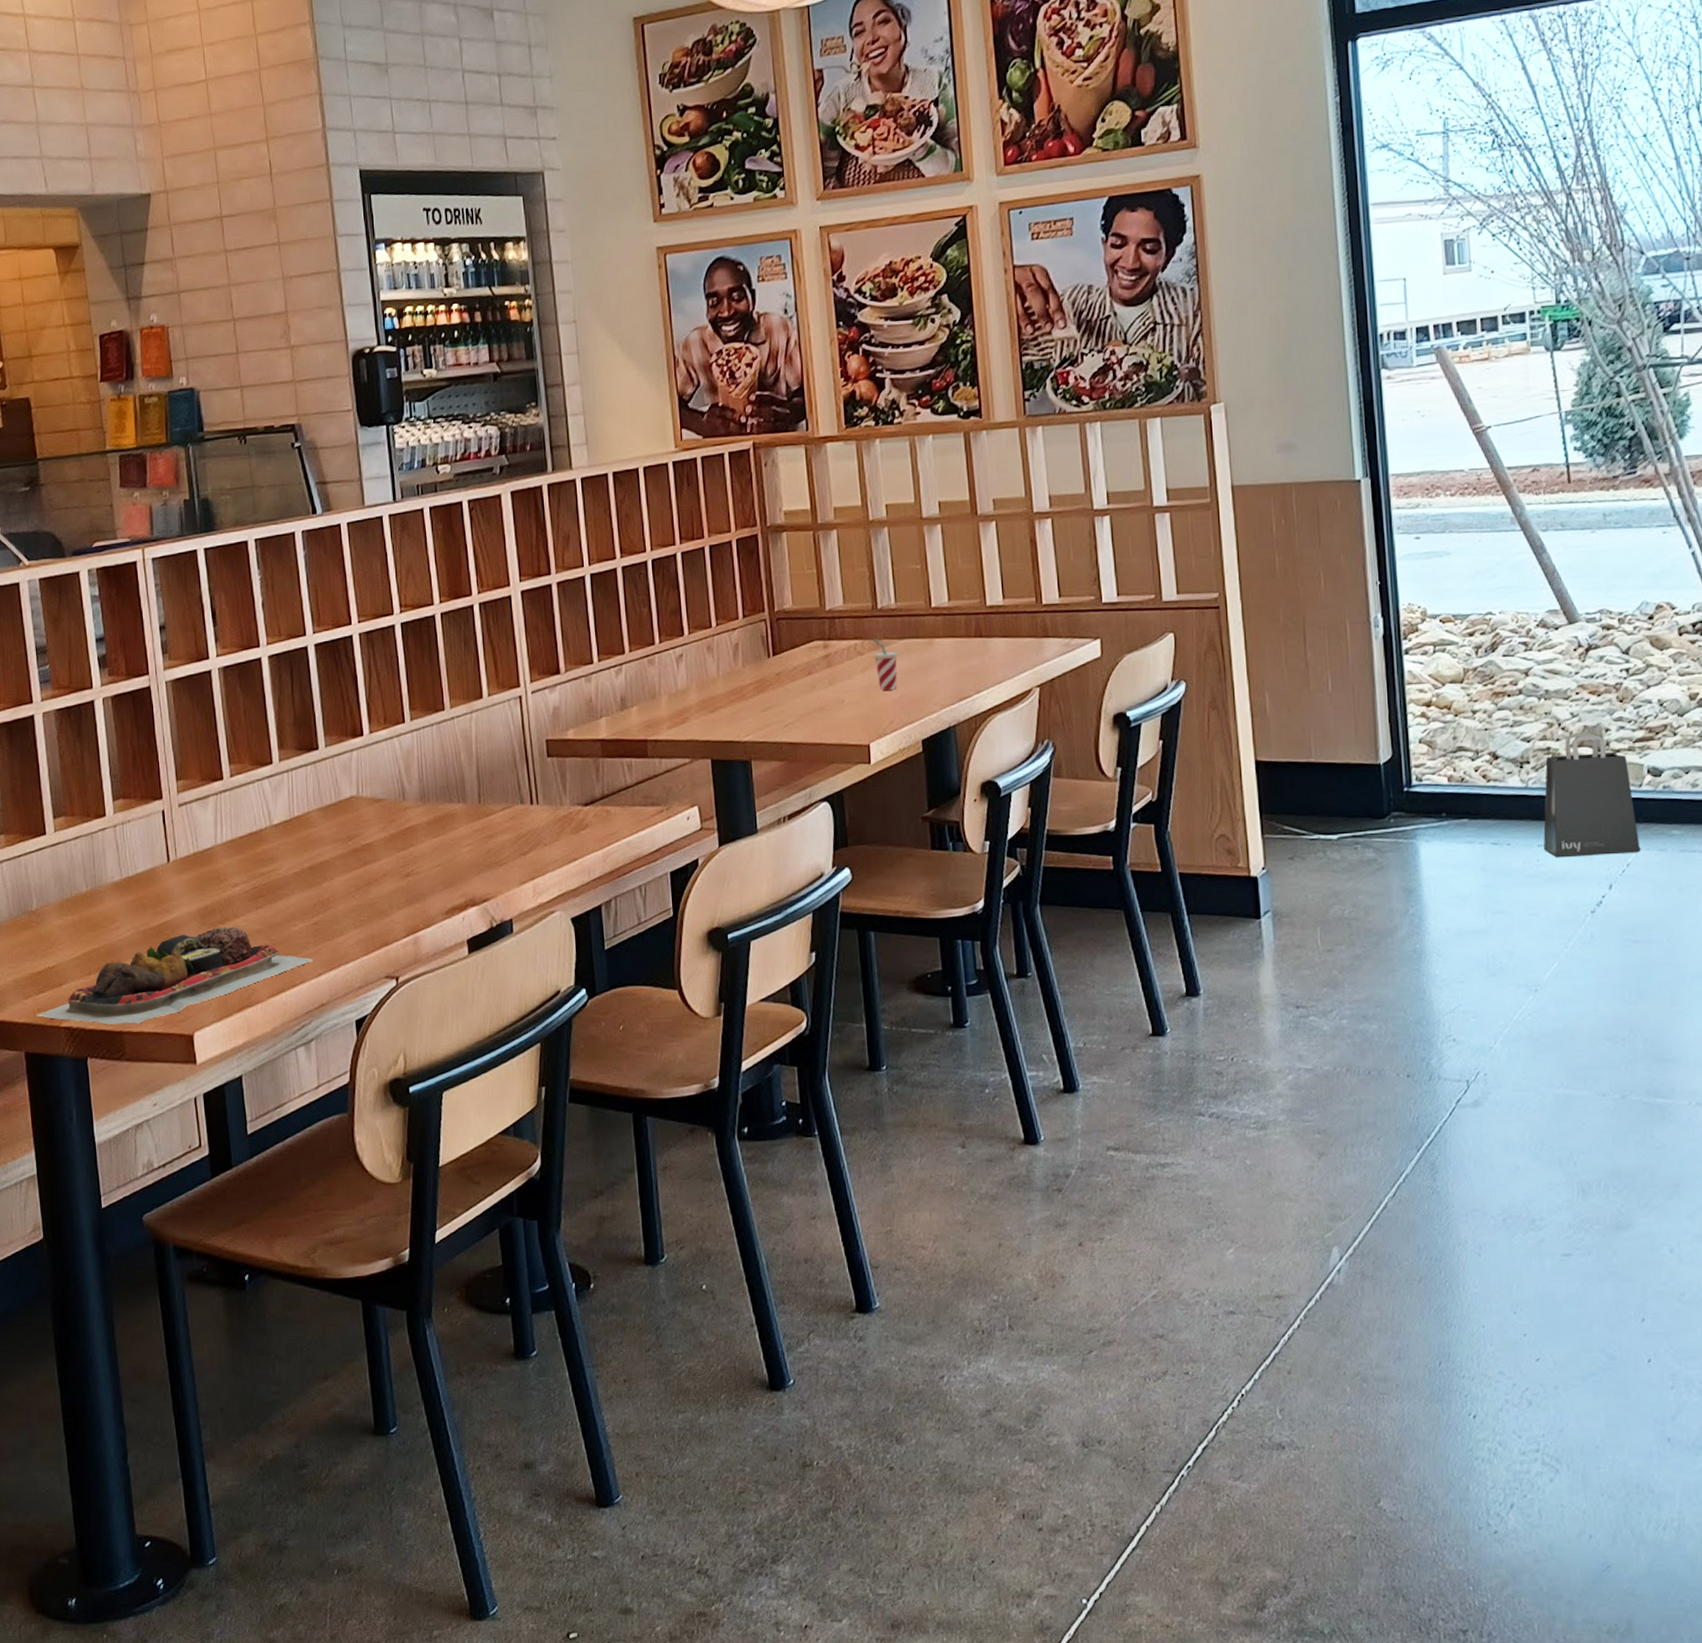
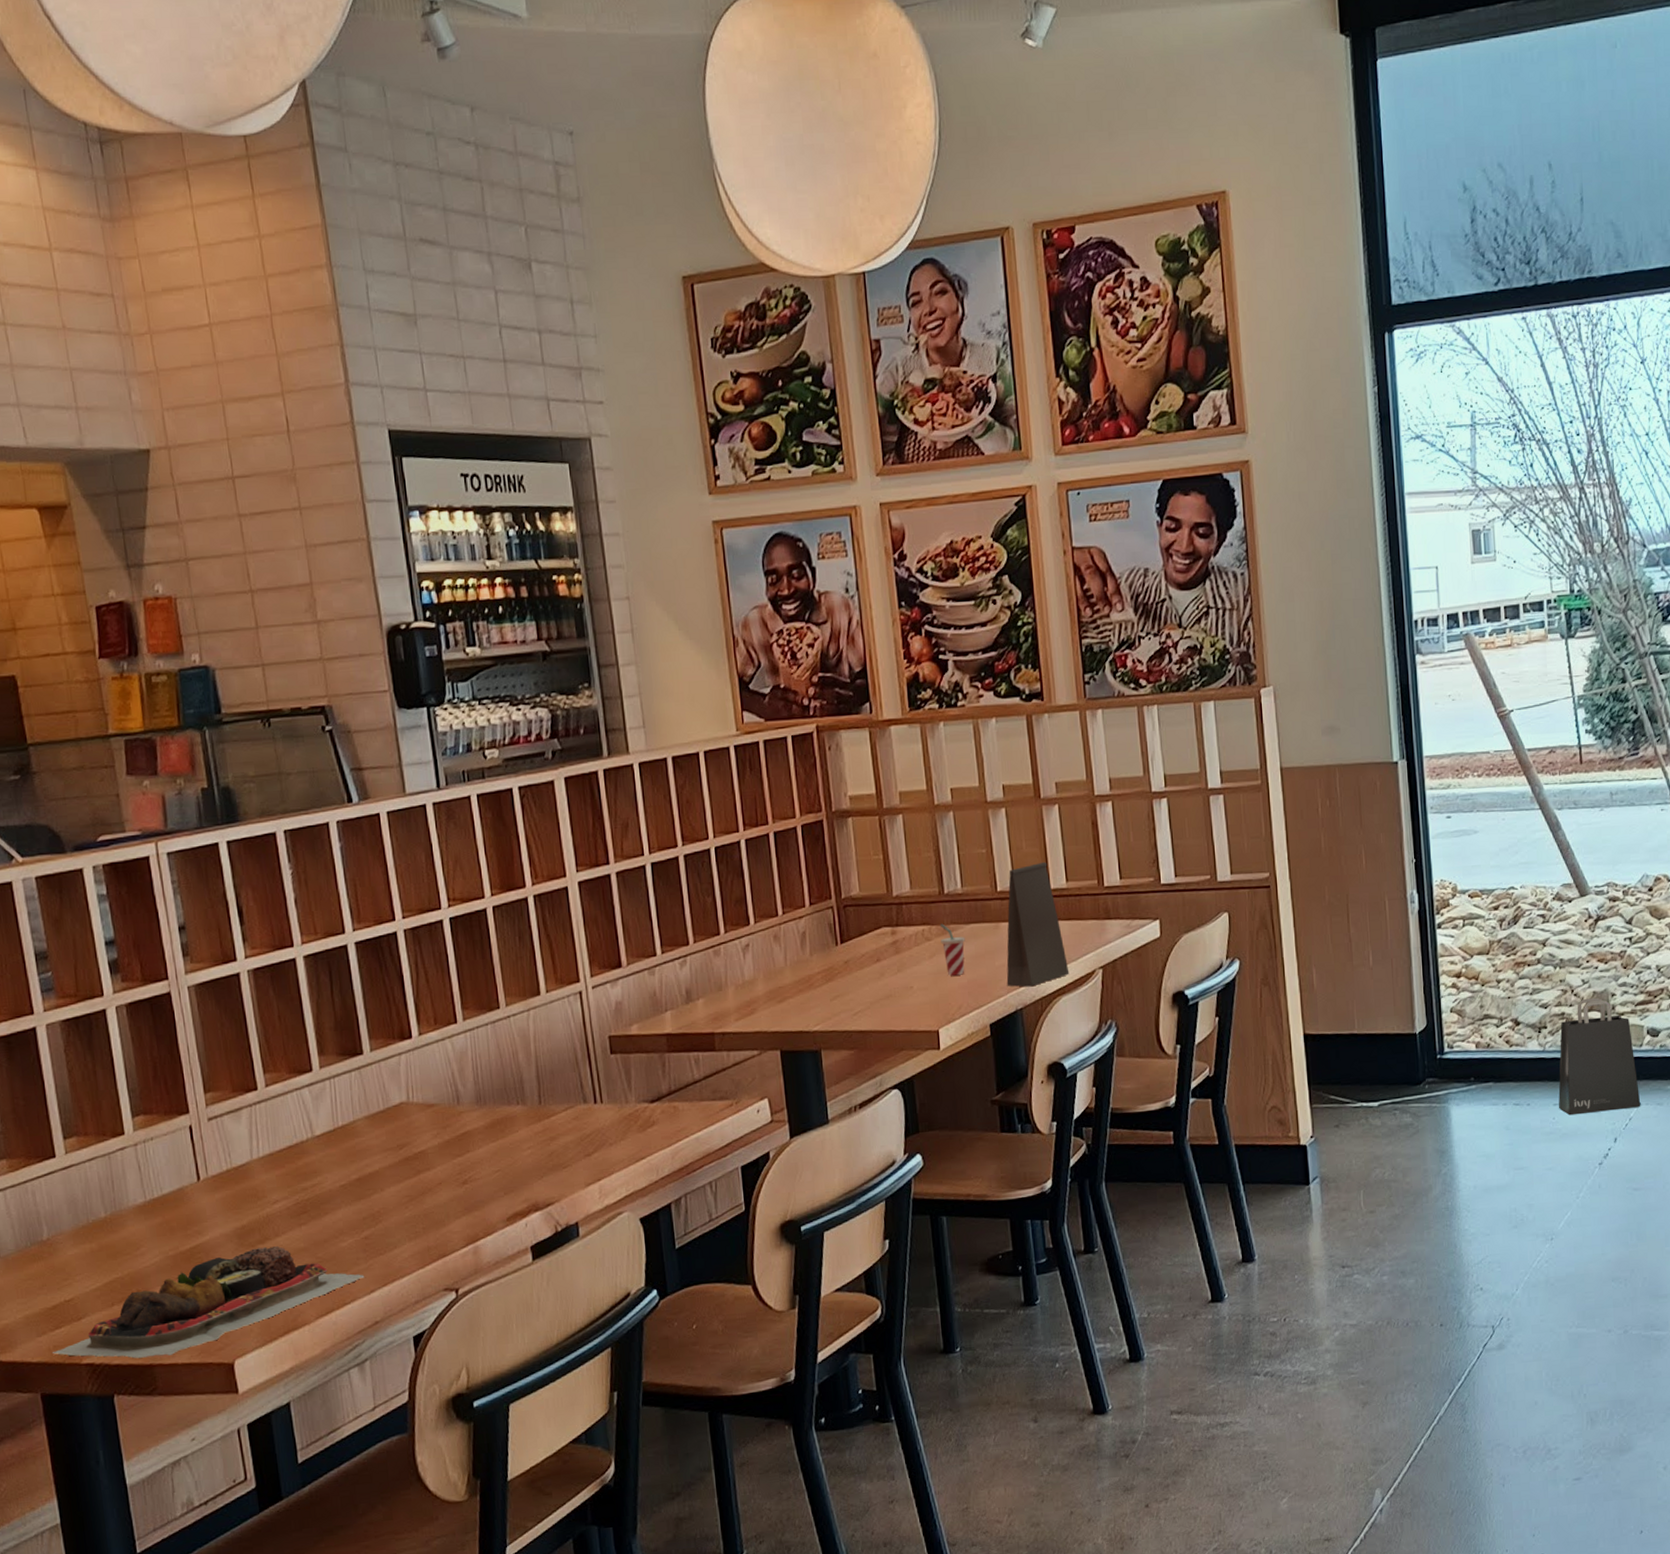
paper bag: none [940,578,1005,704] -> present [1006,861,1070,987]

